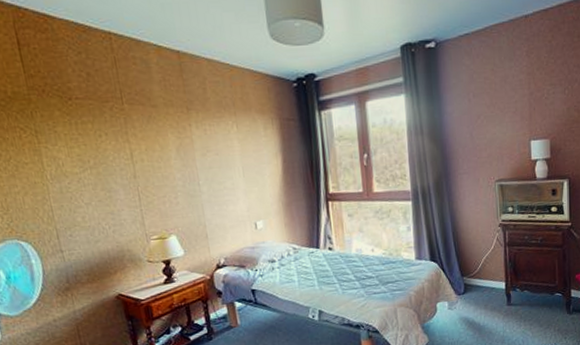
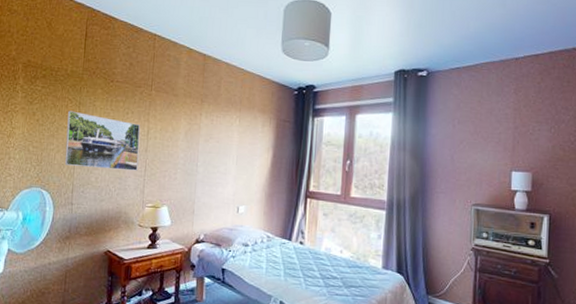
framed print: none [24,142,131,208] -> present [64,110,141,171]

